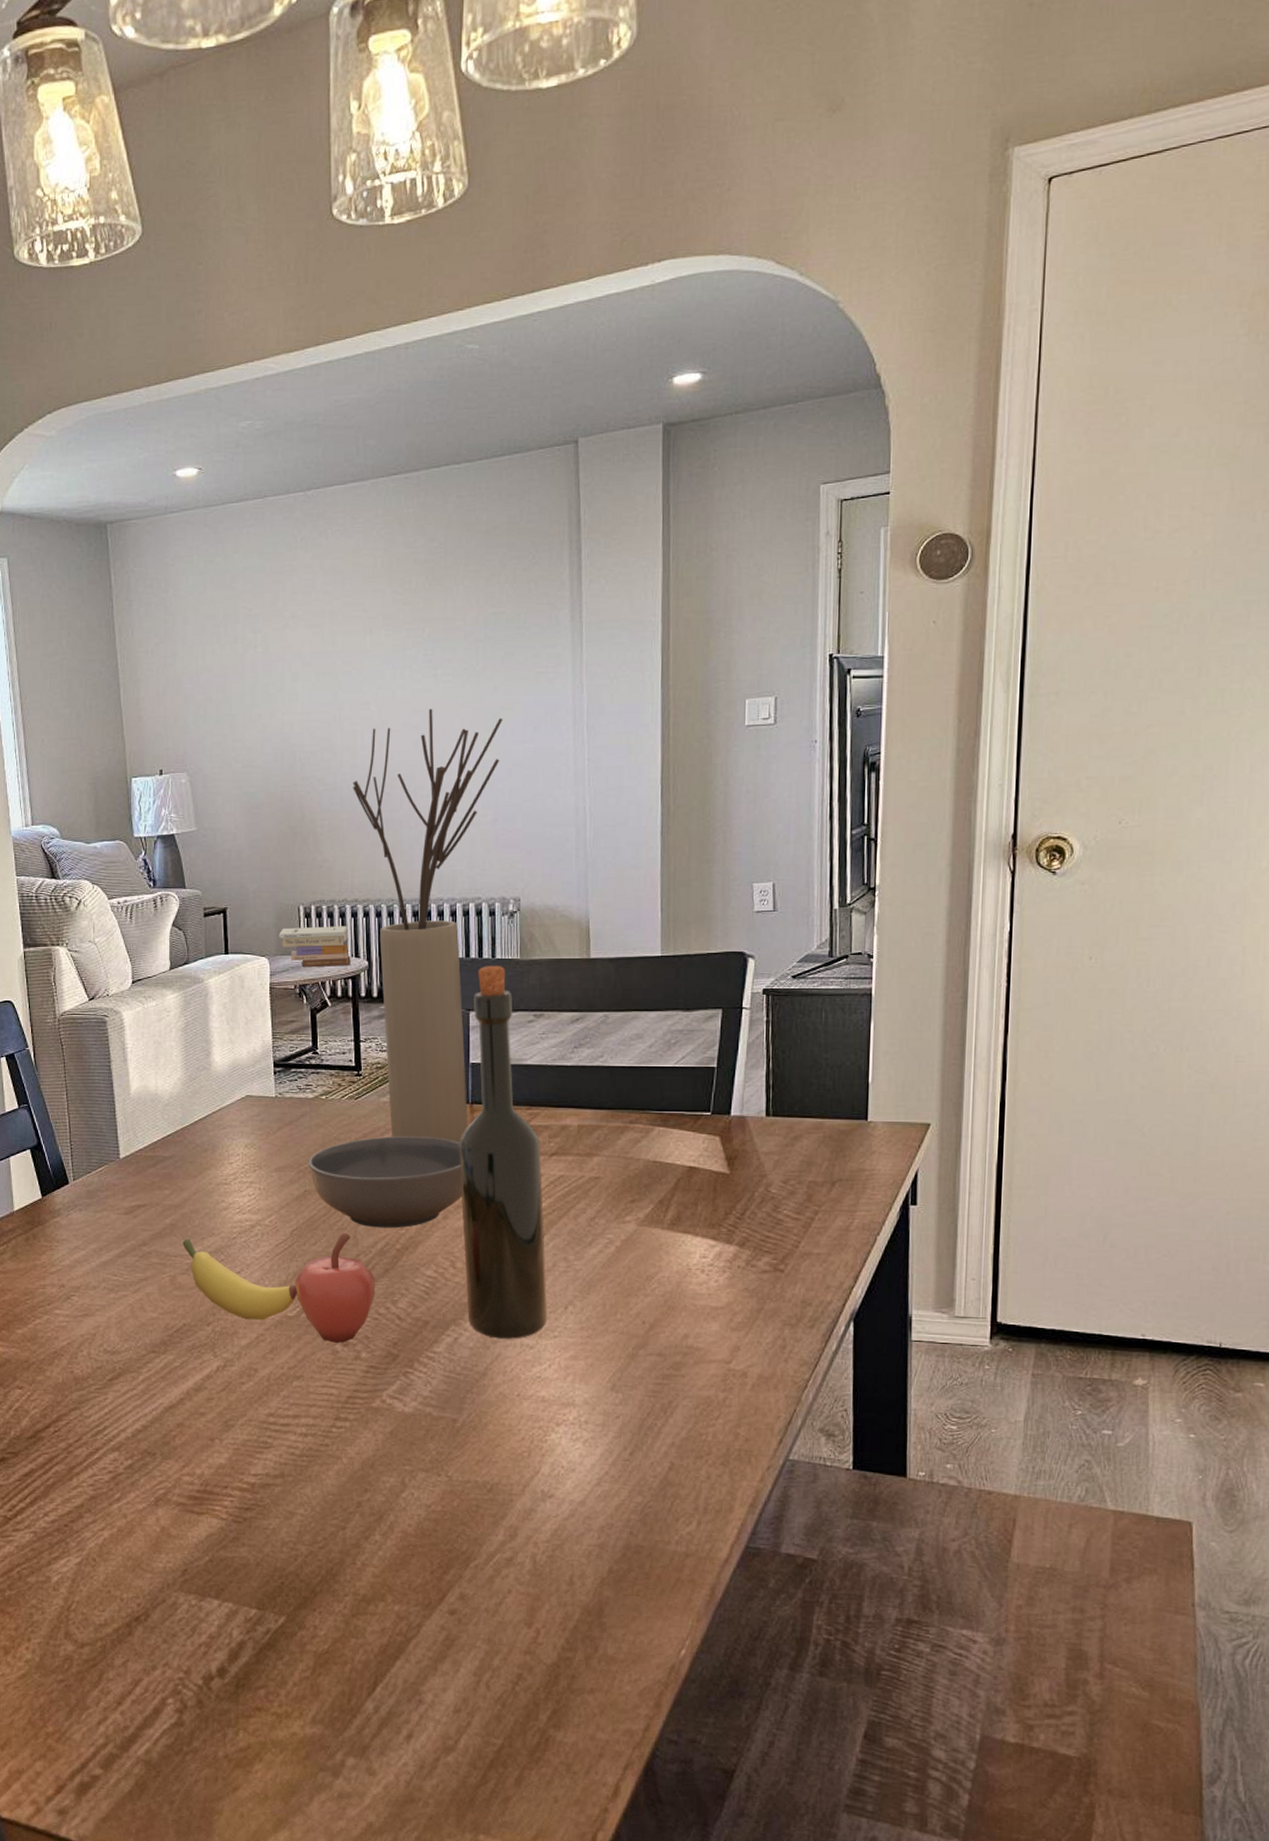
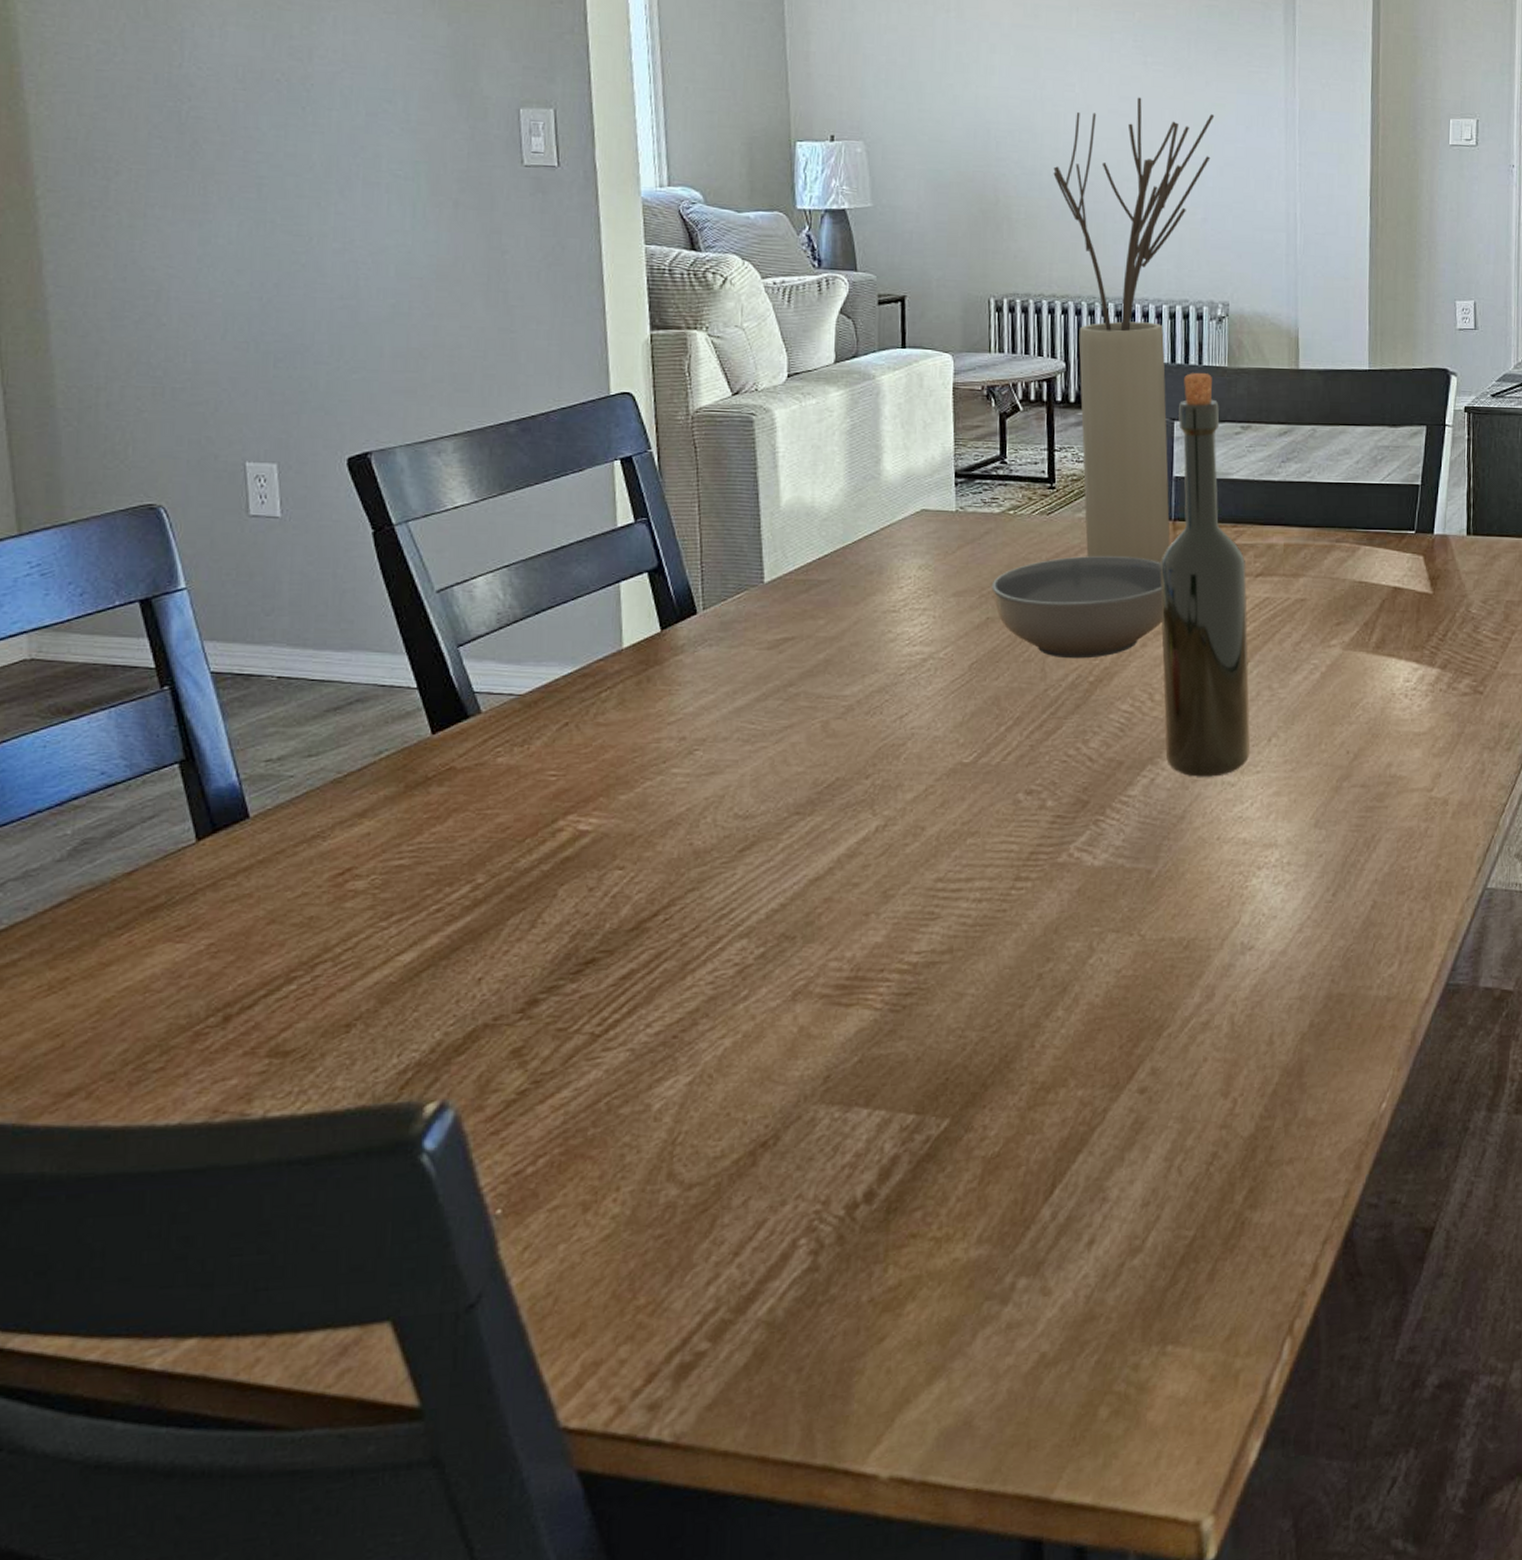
fruit: present [182,1232,375,1343] -> none [838,664,1065,791]
books: present [278,926,351,968] -> none [965,321,1046,368]

